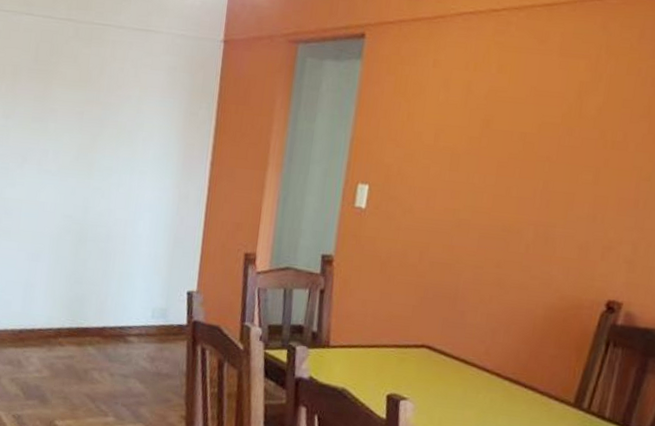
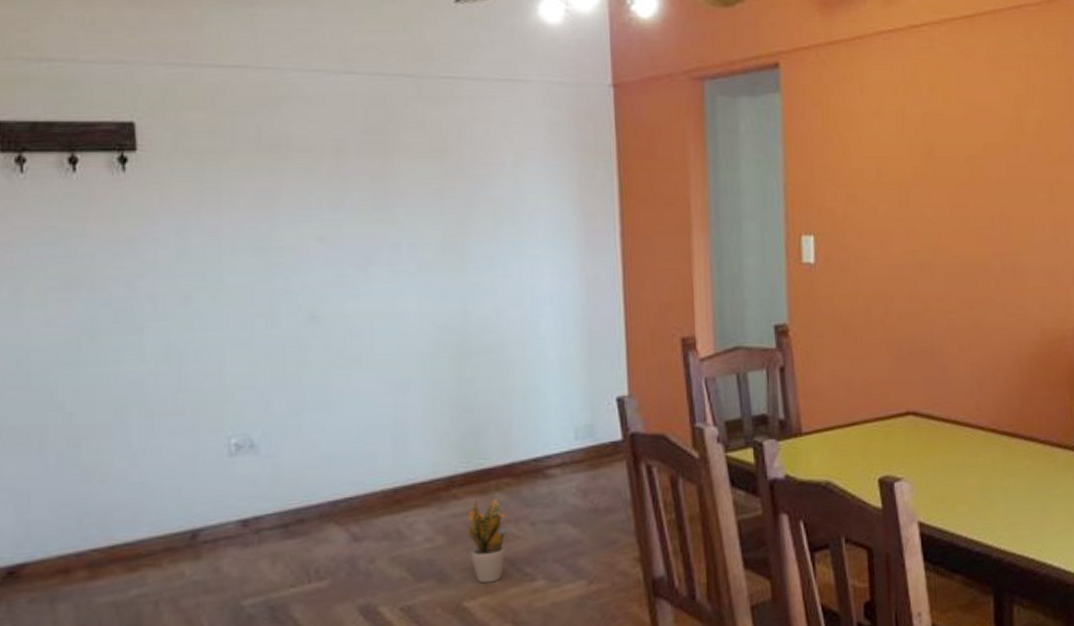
potted plant: none [64,348,96,411] -> present [466,499,510,584]

